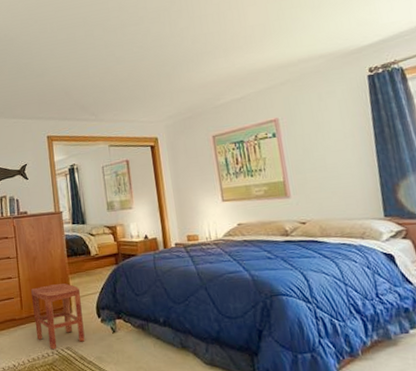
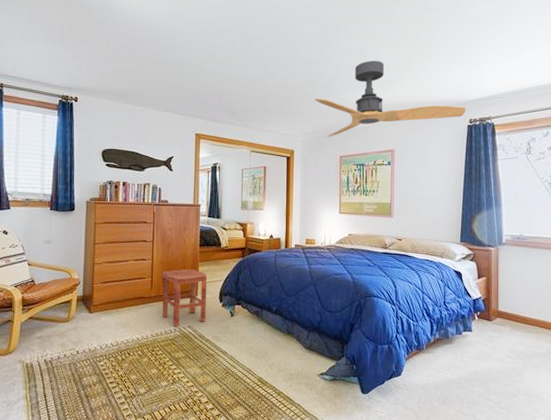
ceiling fan: none [172,22,362,117] -> present [314,61,466,137]

